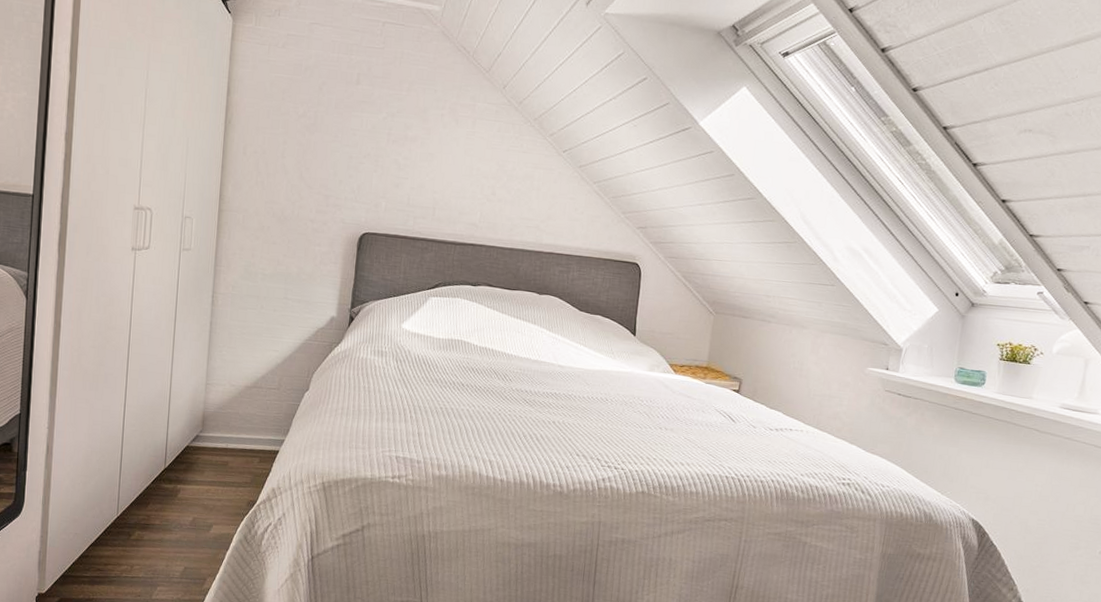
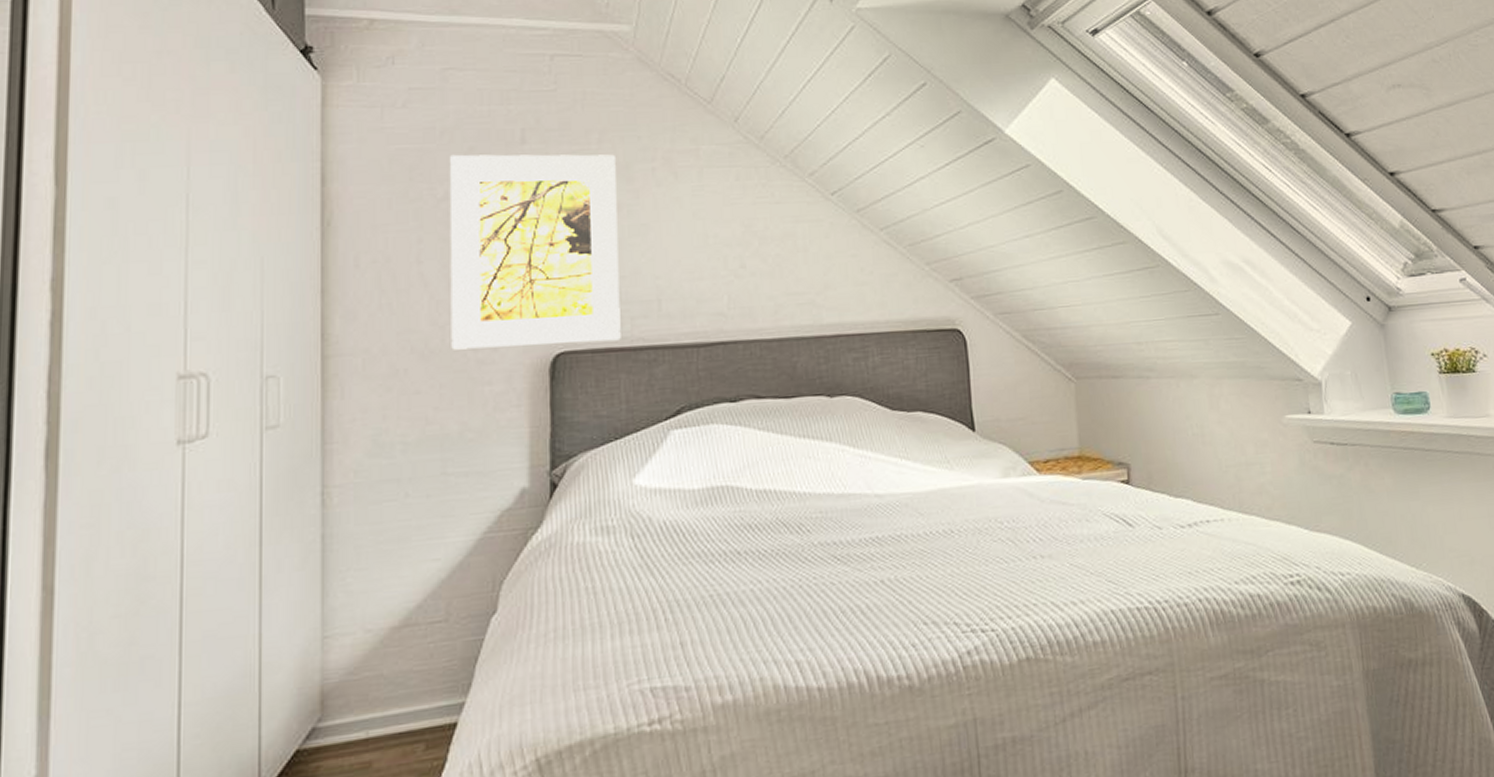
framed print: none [298,85,418,231] -> present [449,154,621,350]

